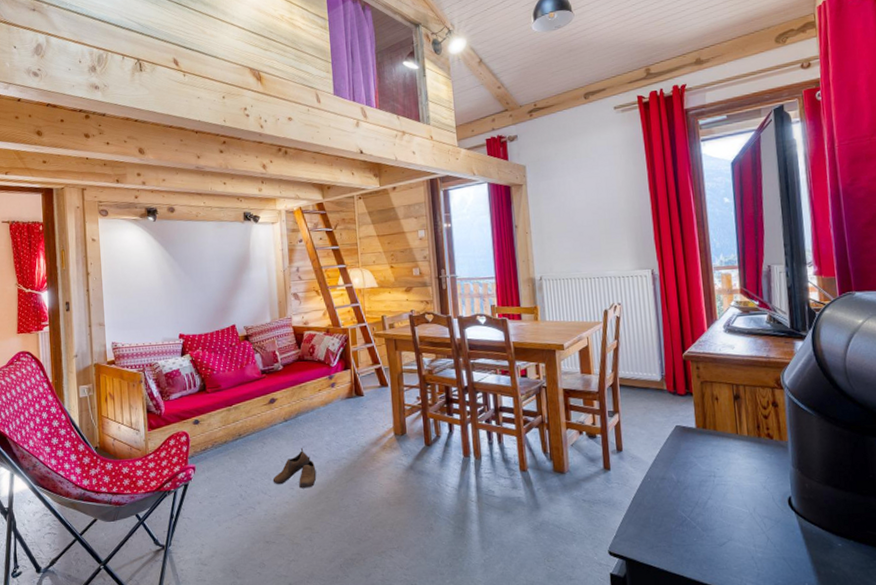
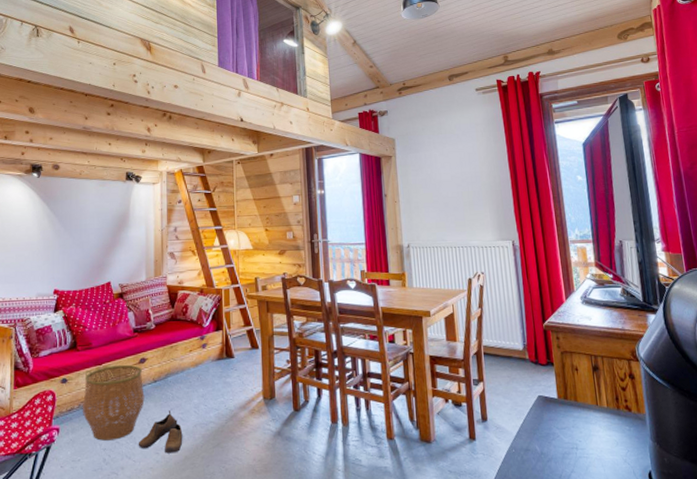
basket: none [216,405,277,478] -> present [82,364,145,441]

